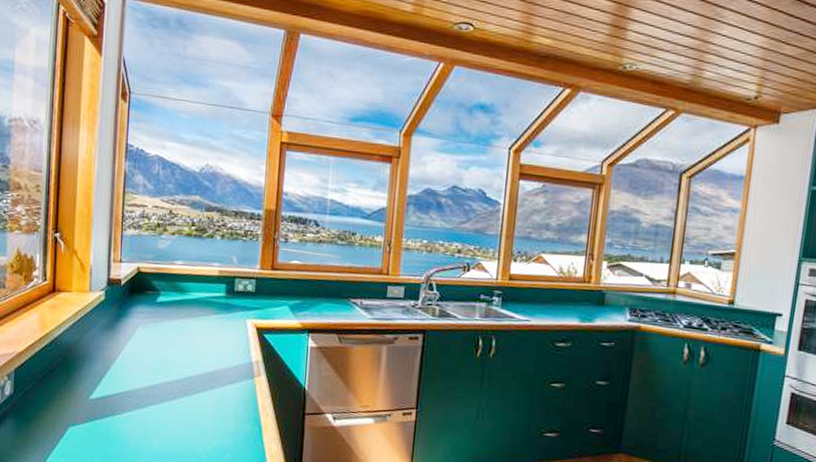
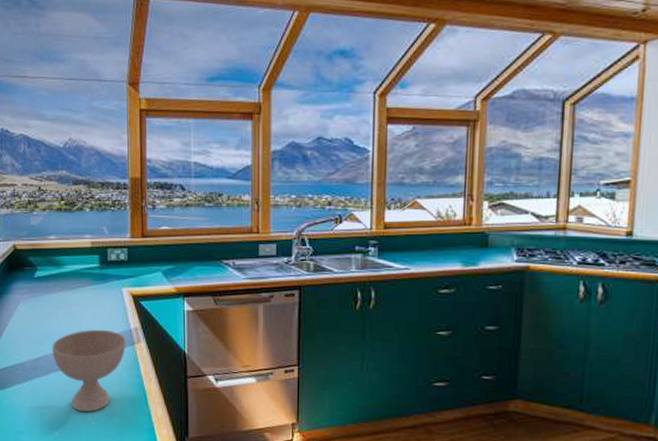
bowl: none [168,359,246,445] -> present [52,329,126,413]

